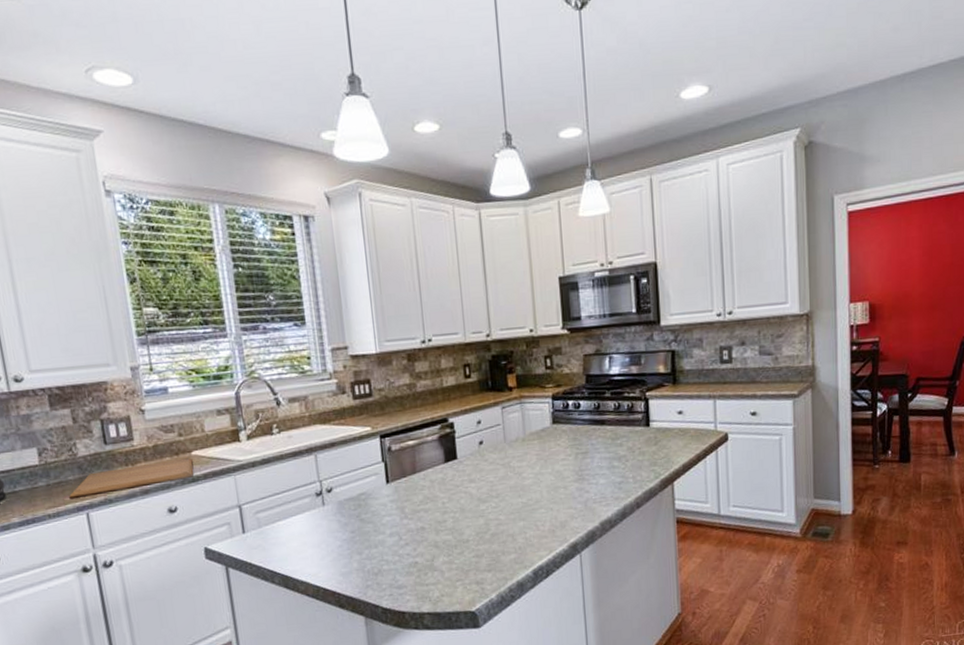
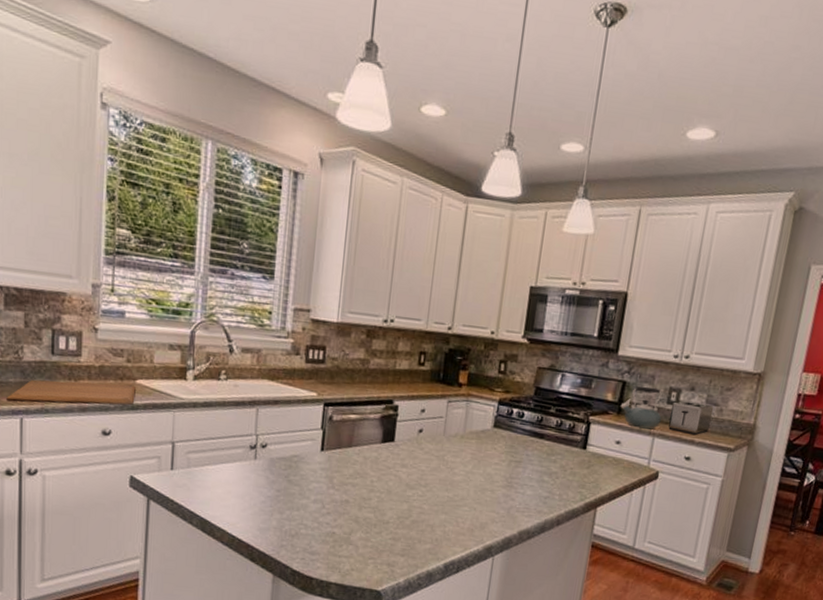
kettle: none [674,350,718,394] -> present [620,386,662,430]
toaster: none [725,355,769,390] -> present [667,400,714,436]

